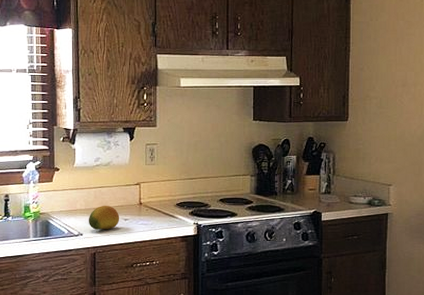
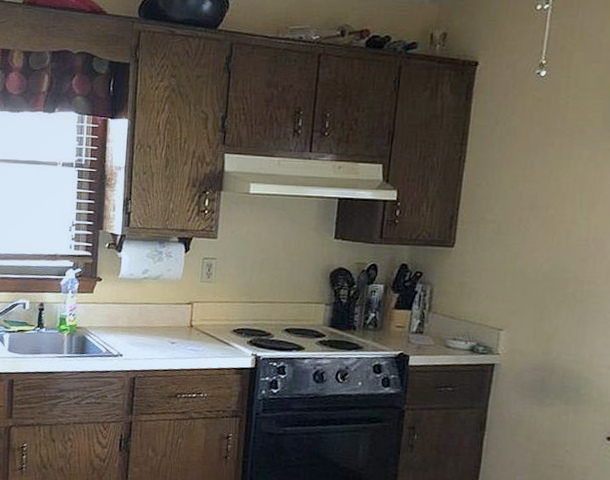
fruit: present [88,205,120,230] -> none [129,324,166,353]

